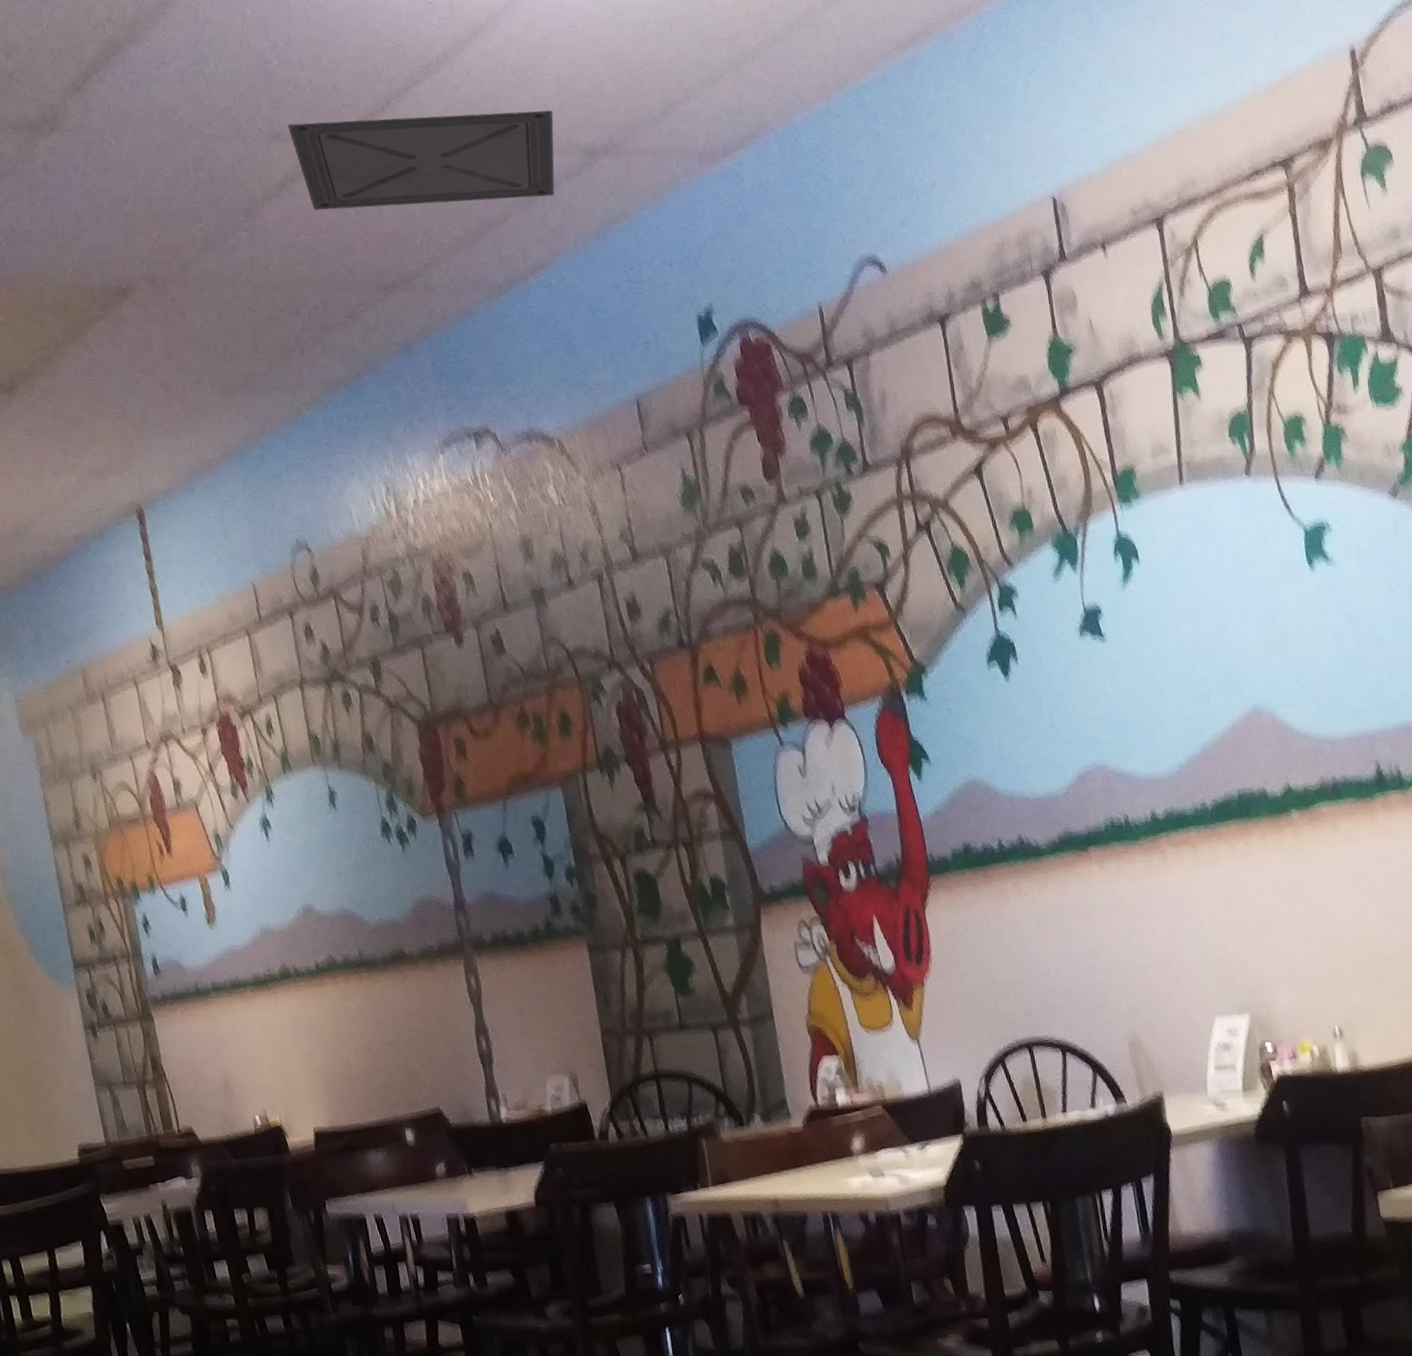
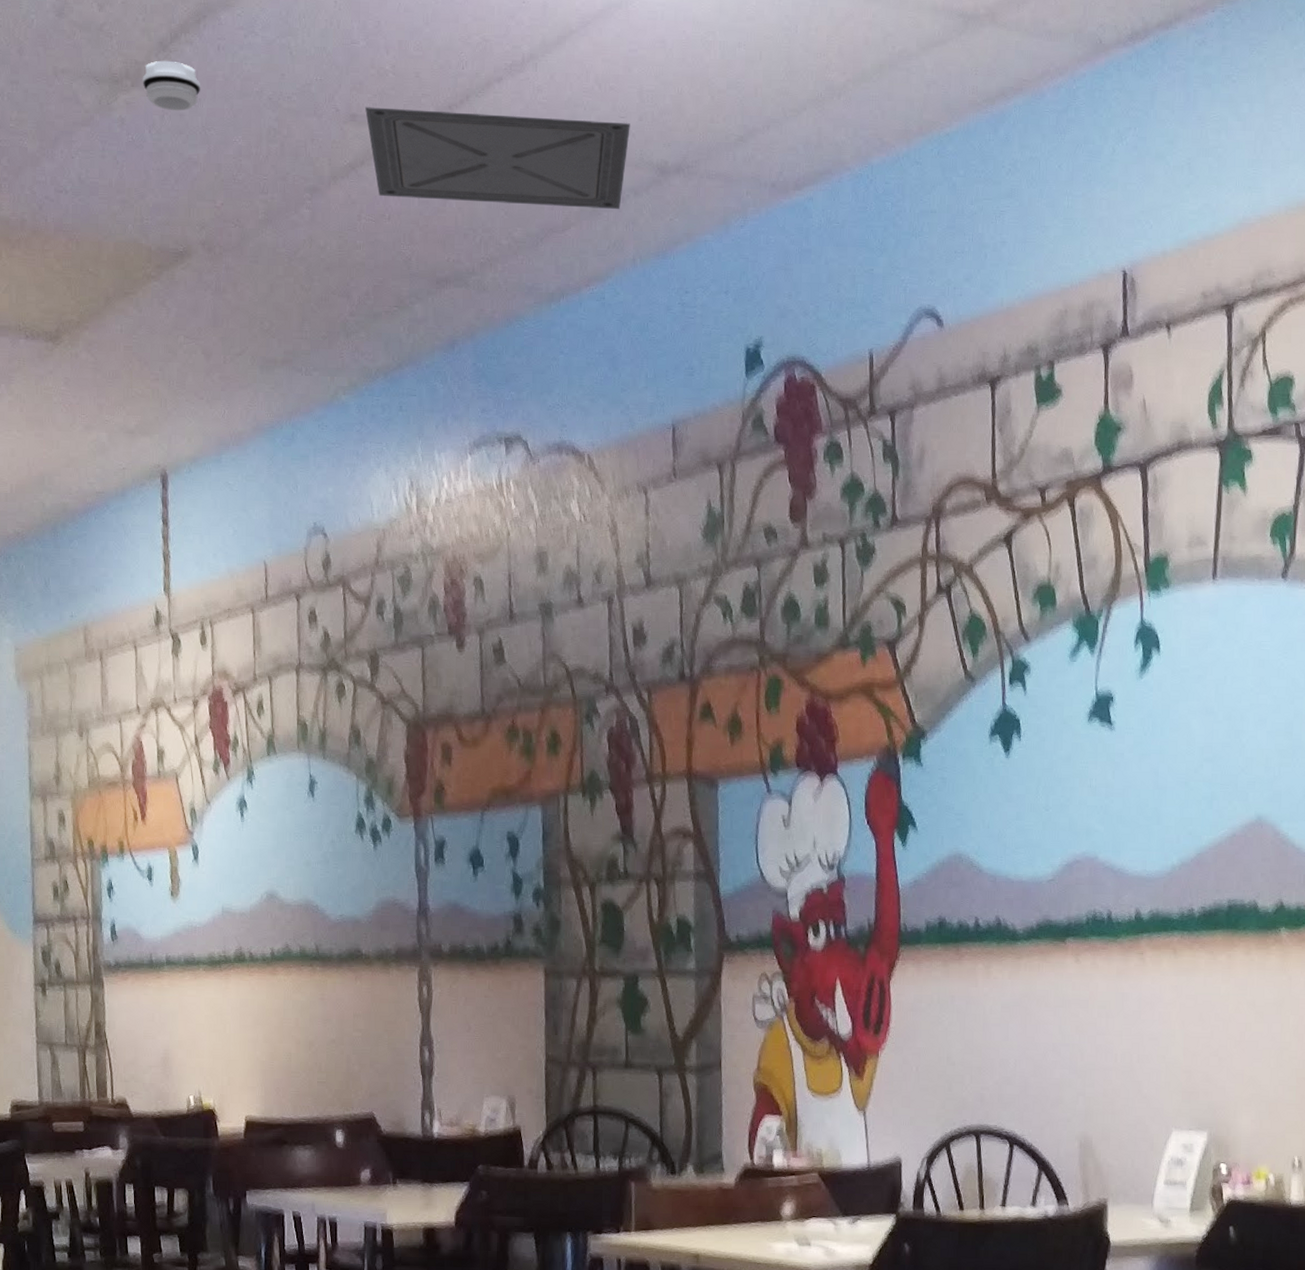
smoke detector: none [59,101,121,151] -> present [142,60,201,111]

